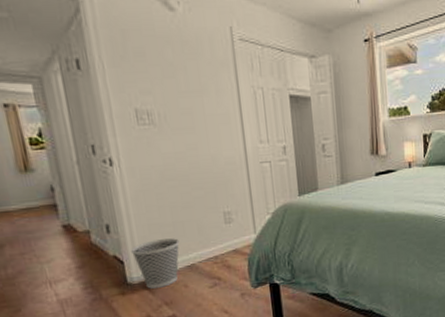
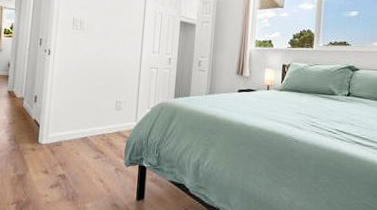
wastebasket: present [130,238,180,289] -> none [46,113,81,151]

